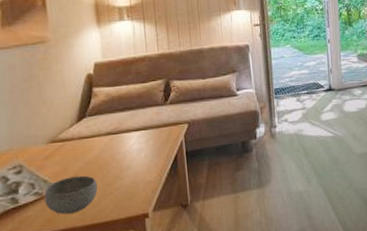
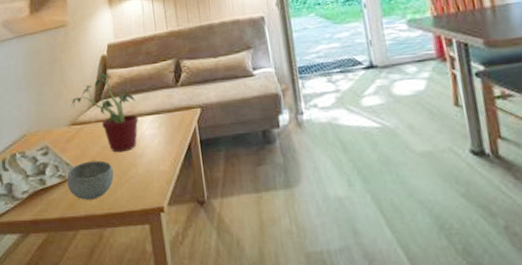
potted plant: none [48,91,126,167] -> present [69,73,139,153]

